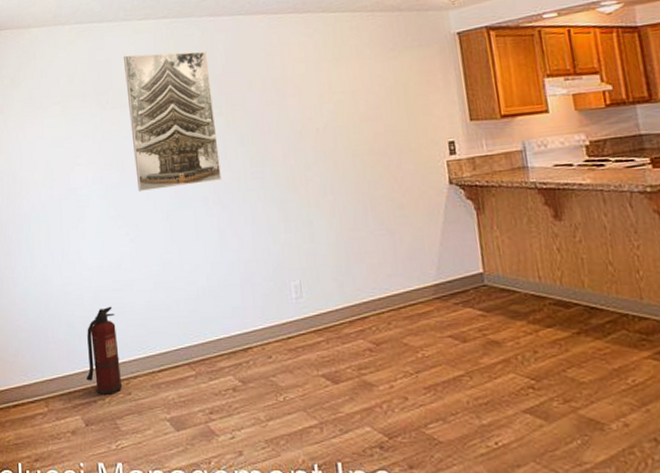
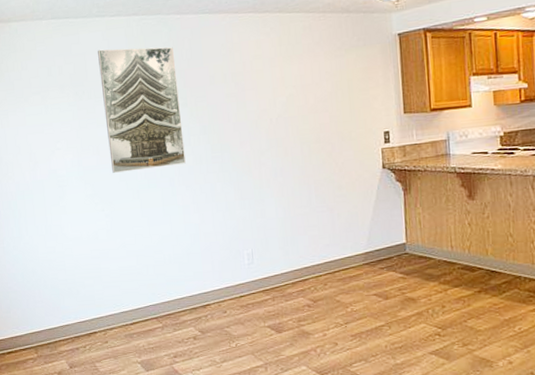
fire extinguisher: present [86,306,123,395] -> none [69,271,101,343]

